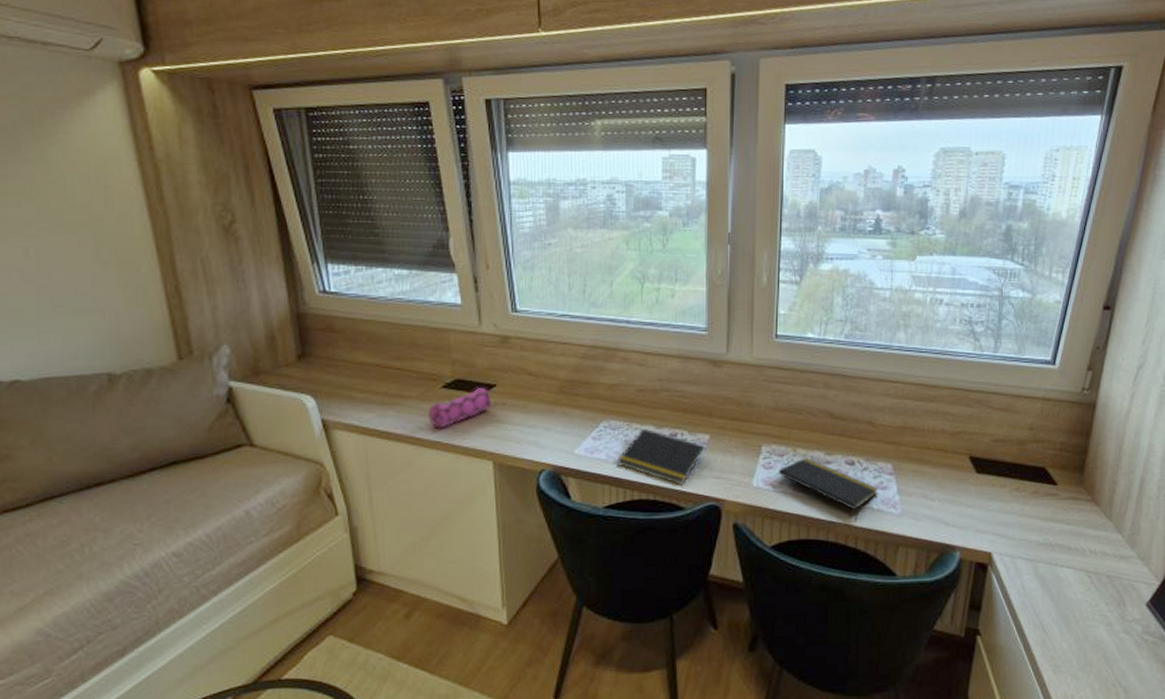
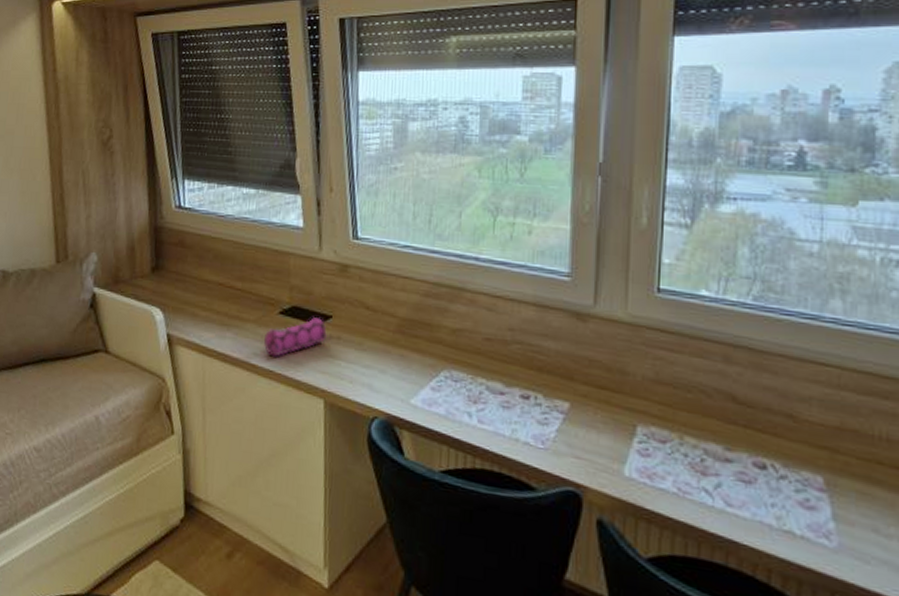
notepad: present [617,428,705,485] -> none [458,384,564,460]
notepad: present [778,458,879,521] -> none [658,449,803,547]

